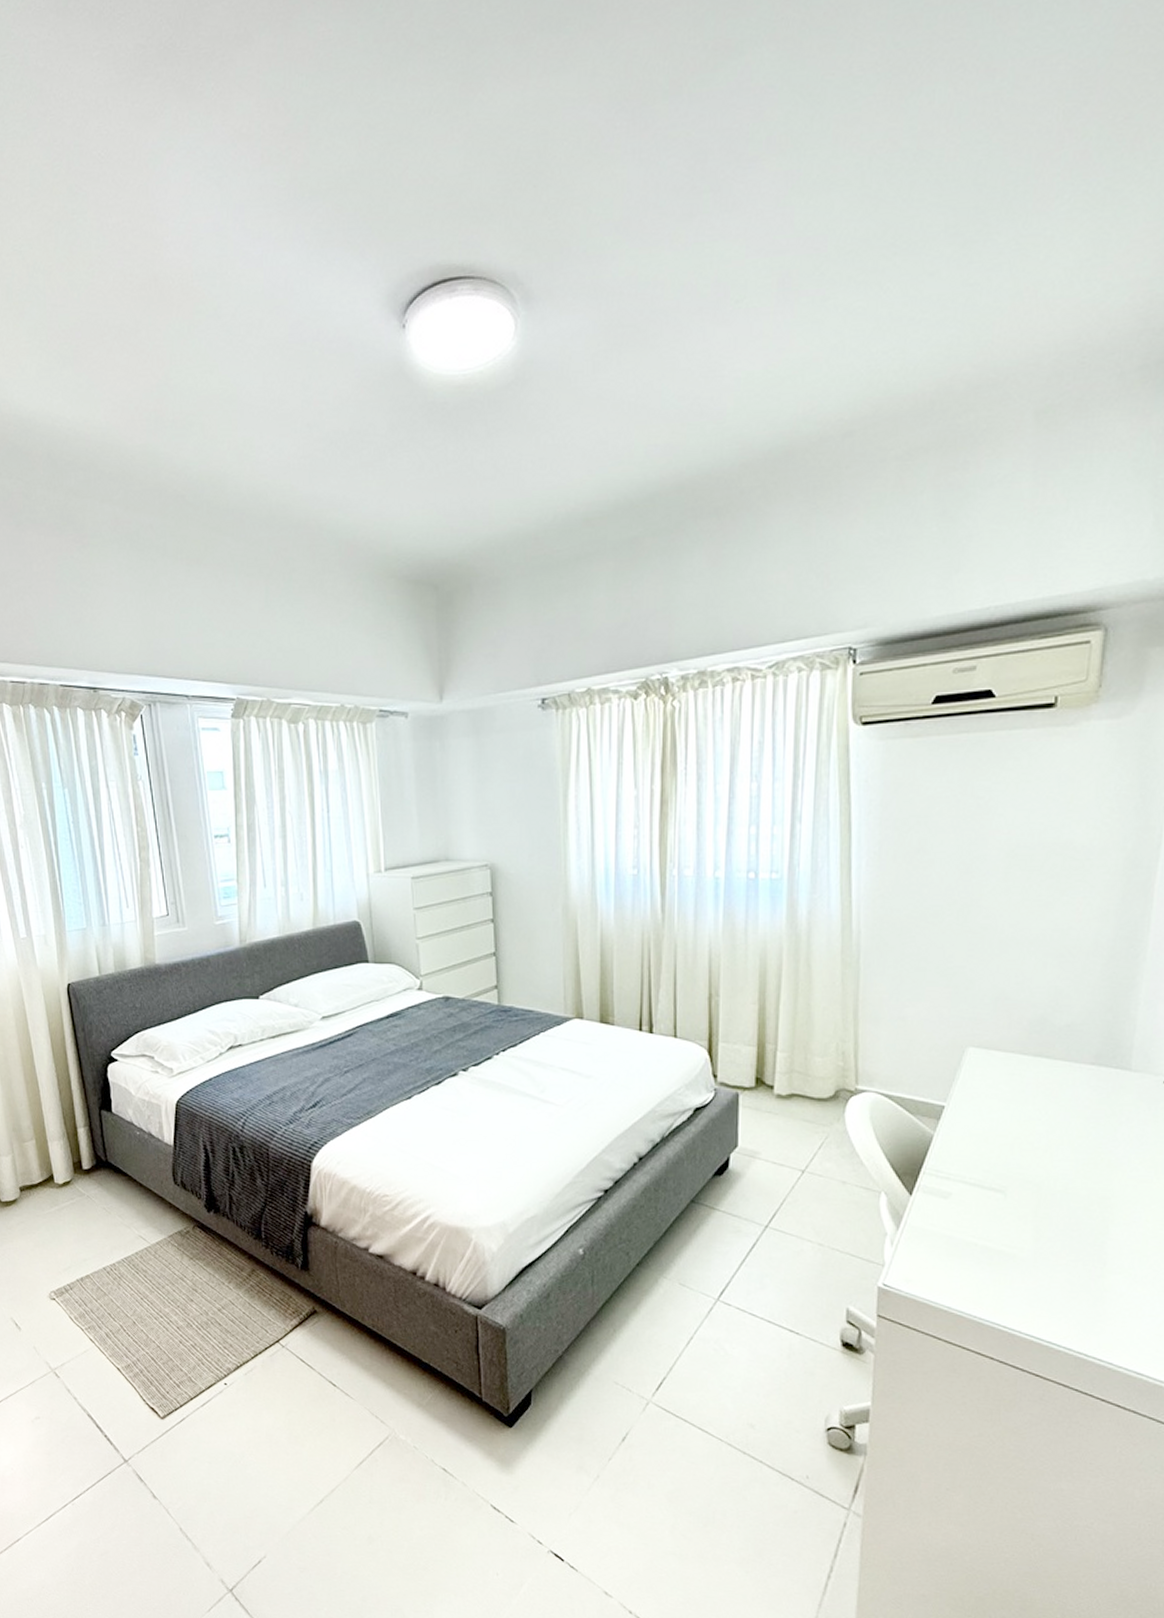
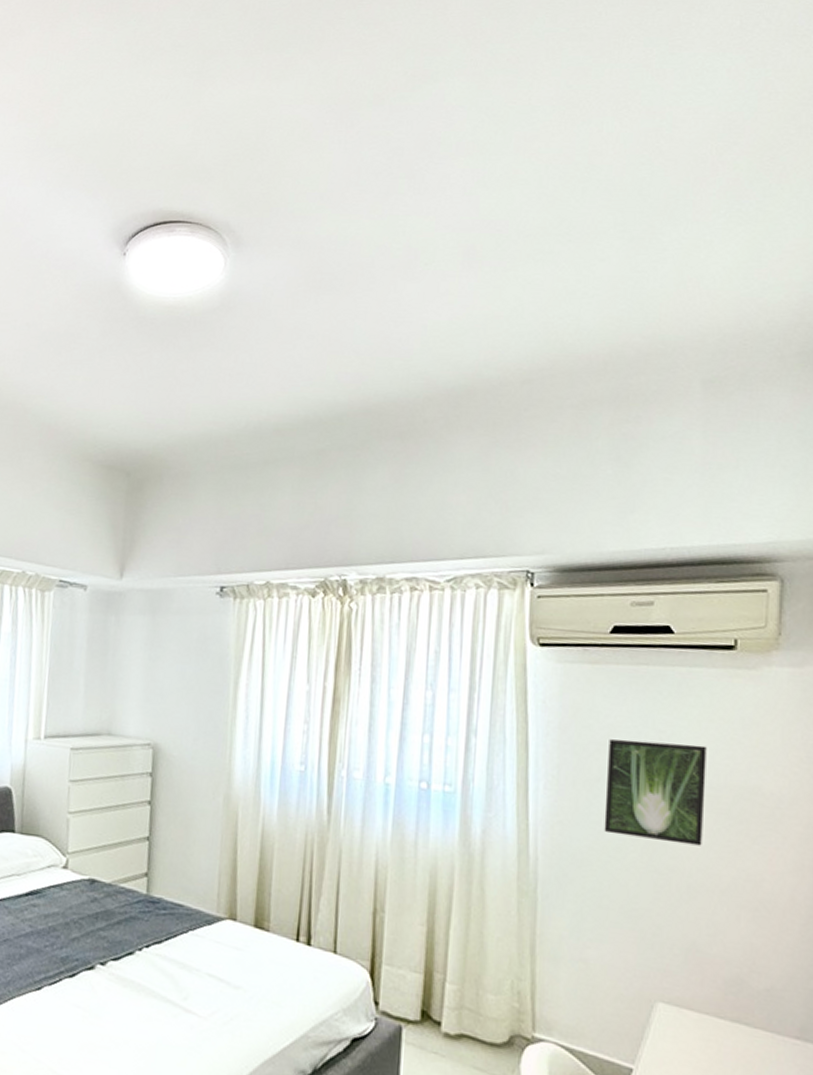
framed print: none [922,807,1023,903] -> present [604,739,707,846]

